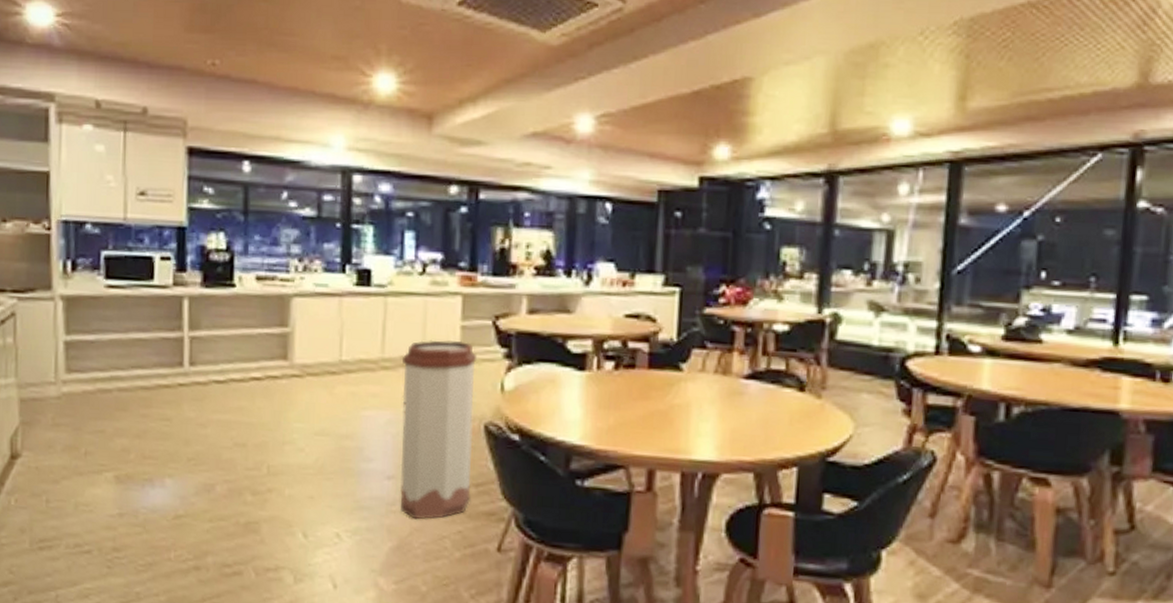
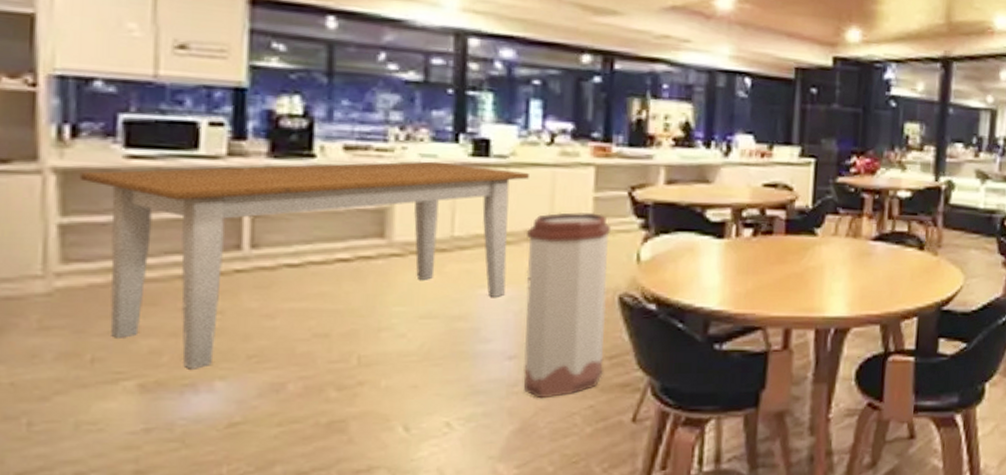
table: none [77,290,404,467] -> present [79,161,529,369]

